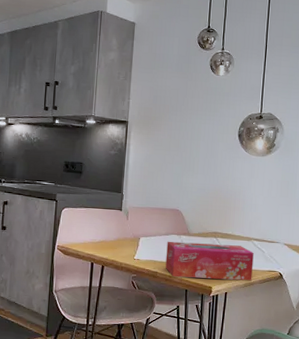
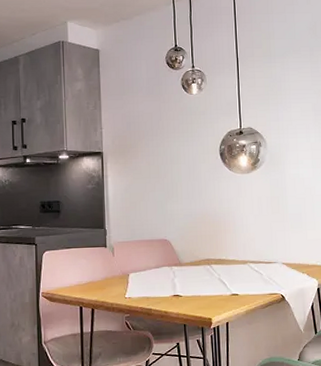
tissue box: present [165,241,254,281] -> none [158,270,253,312]

